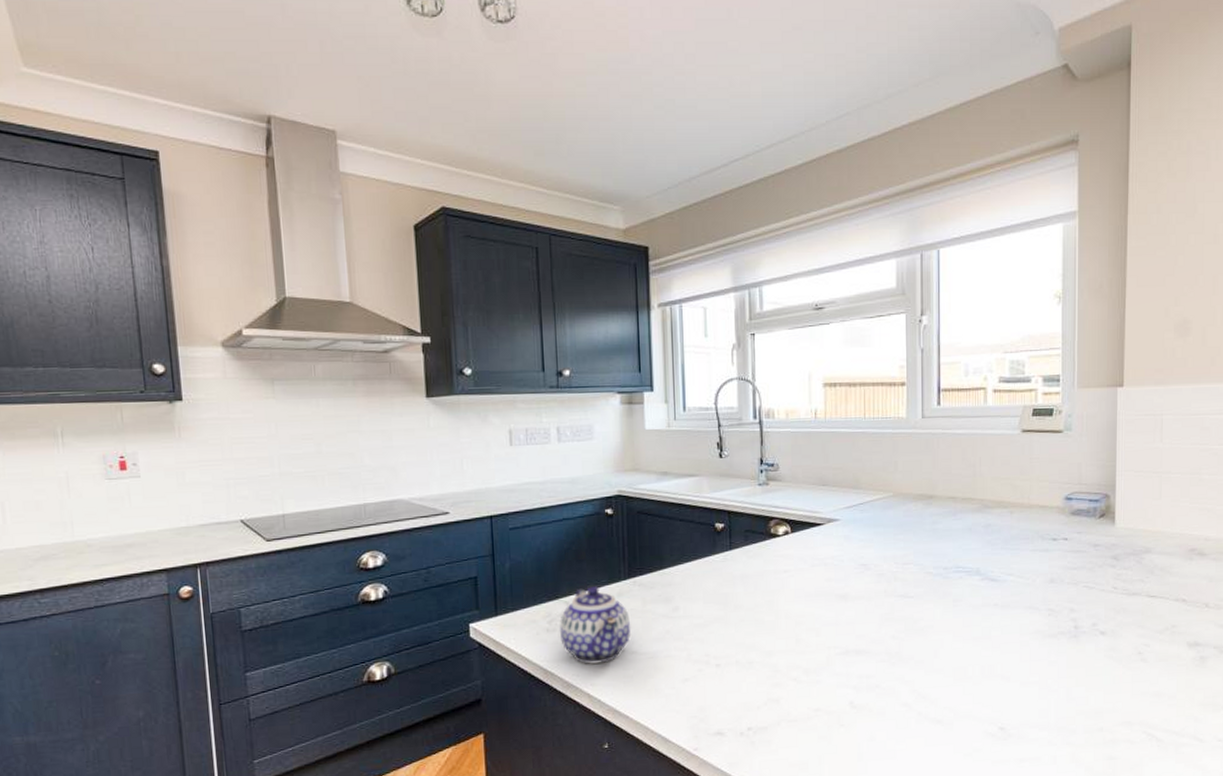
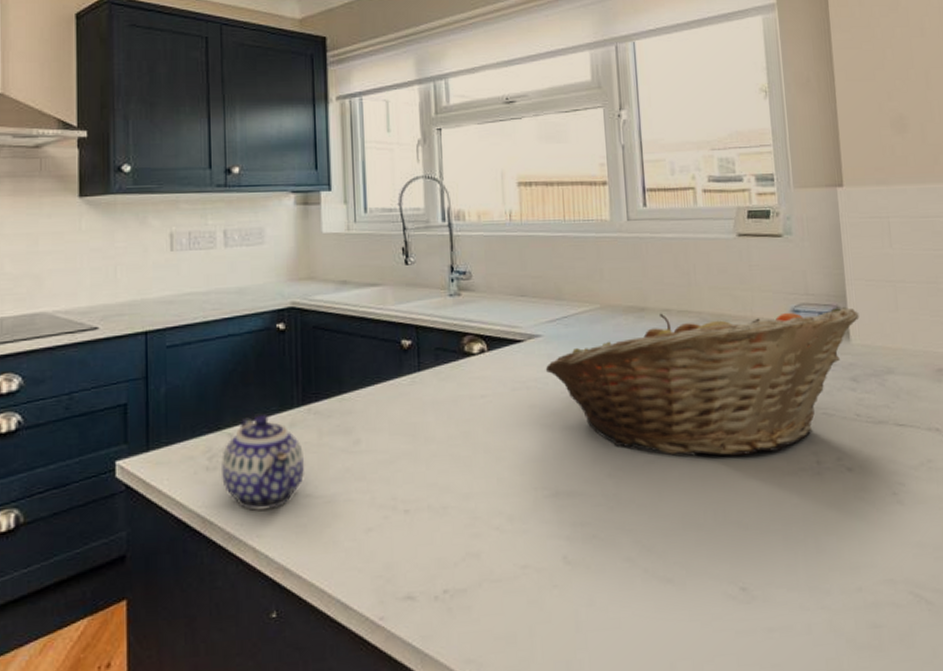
fruit basket: none [841,494,1125,622] -> present [545,306,859,456]

